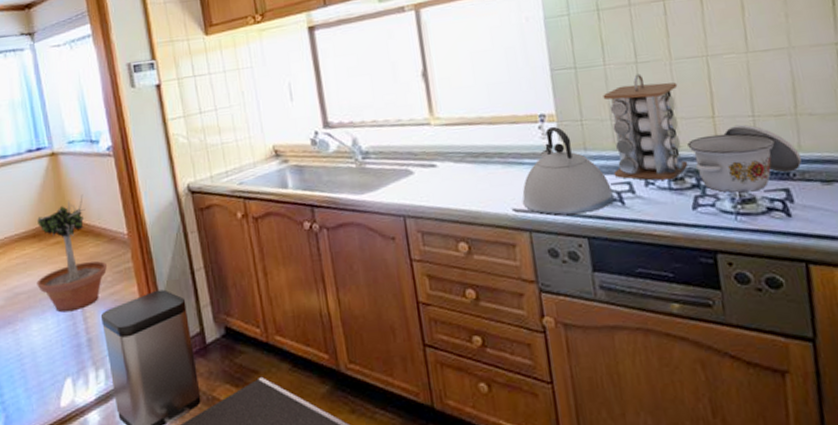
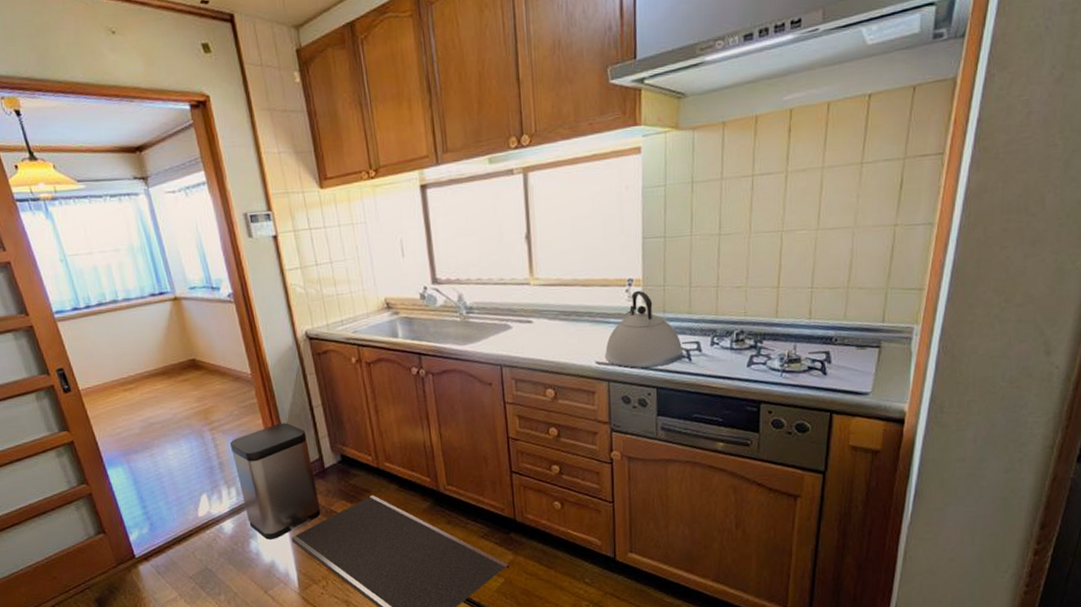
potted tree: present [37,194,108,312] -> none [165,337,234,440]
spice rack: present [603,73,689,181] -> none [686,245,752,342]
cooking pot: present [687,124,802,193] -> none [752,294,845,354]

